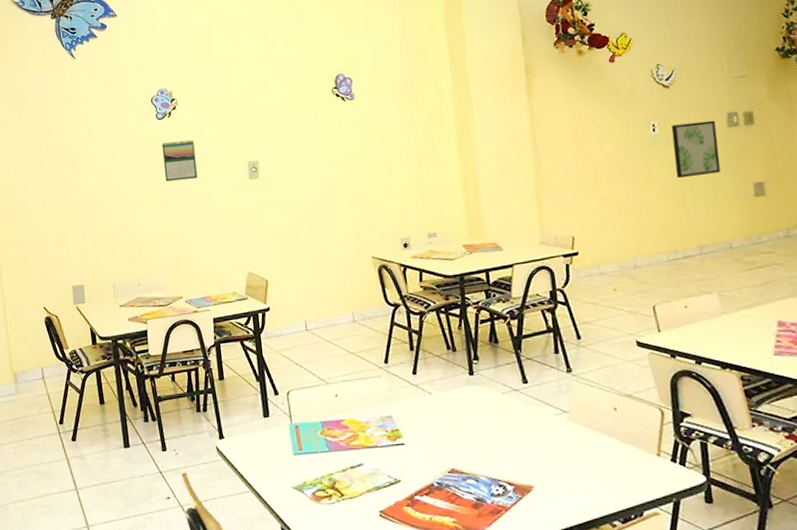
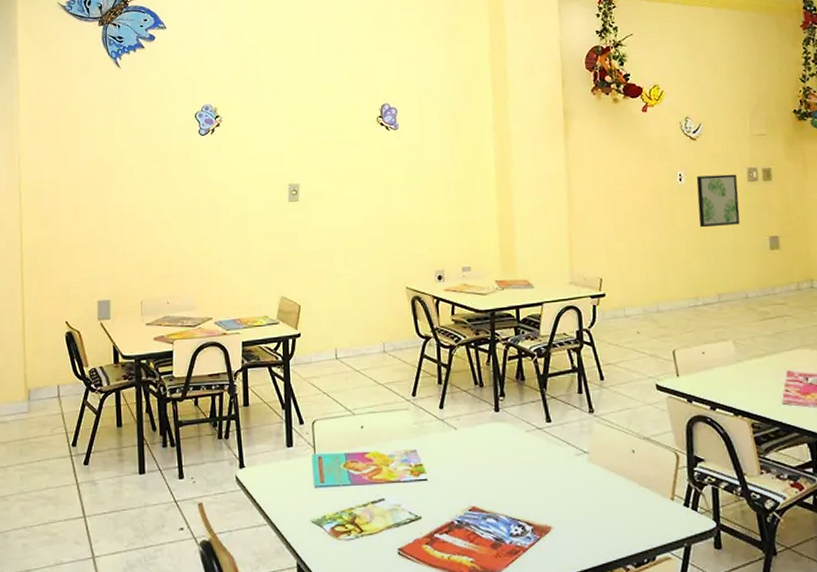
calendar: present [161,139,198,182] -> none [202,157,237,199]

